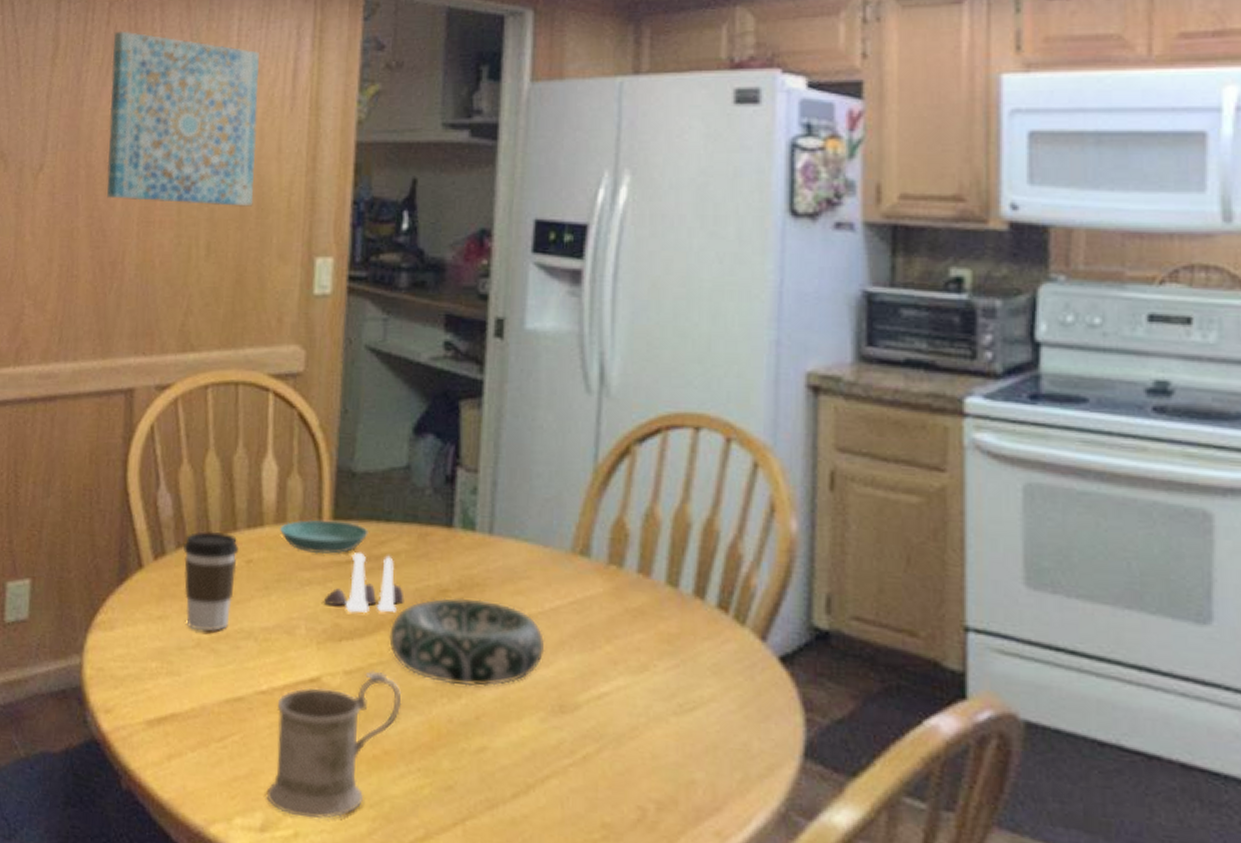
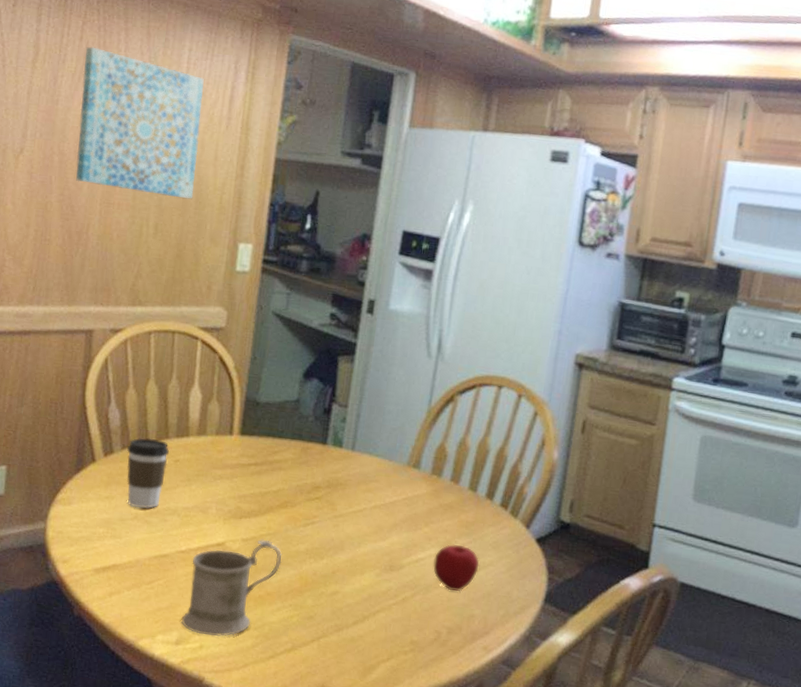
saucer: present [280,519,369,554] -> none [201,433,266,459]
salt and pepper shaker set: present [324,551,405,614] -> none [231,458,289,501]
decorative bowl: present [389,597,545,687] -> none [276,492,384,552]
apple: none [625,669,695,743] -> present [433,544,480,591]

